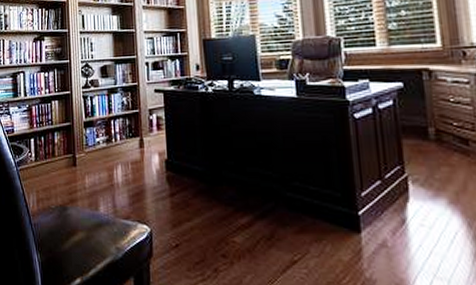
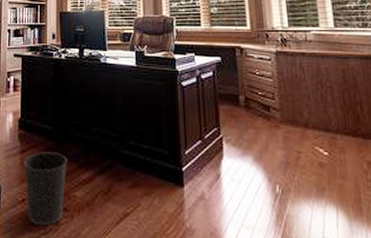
wastebasket: none [174,195,223,273] -> present [24,152,68,226]

